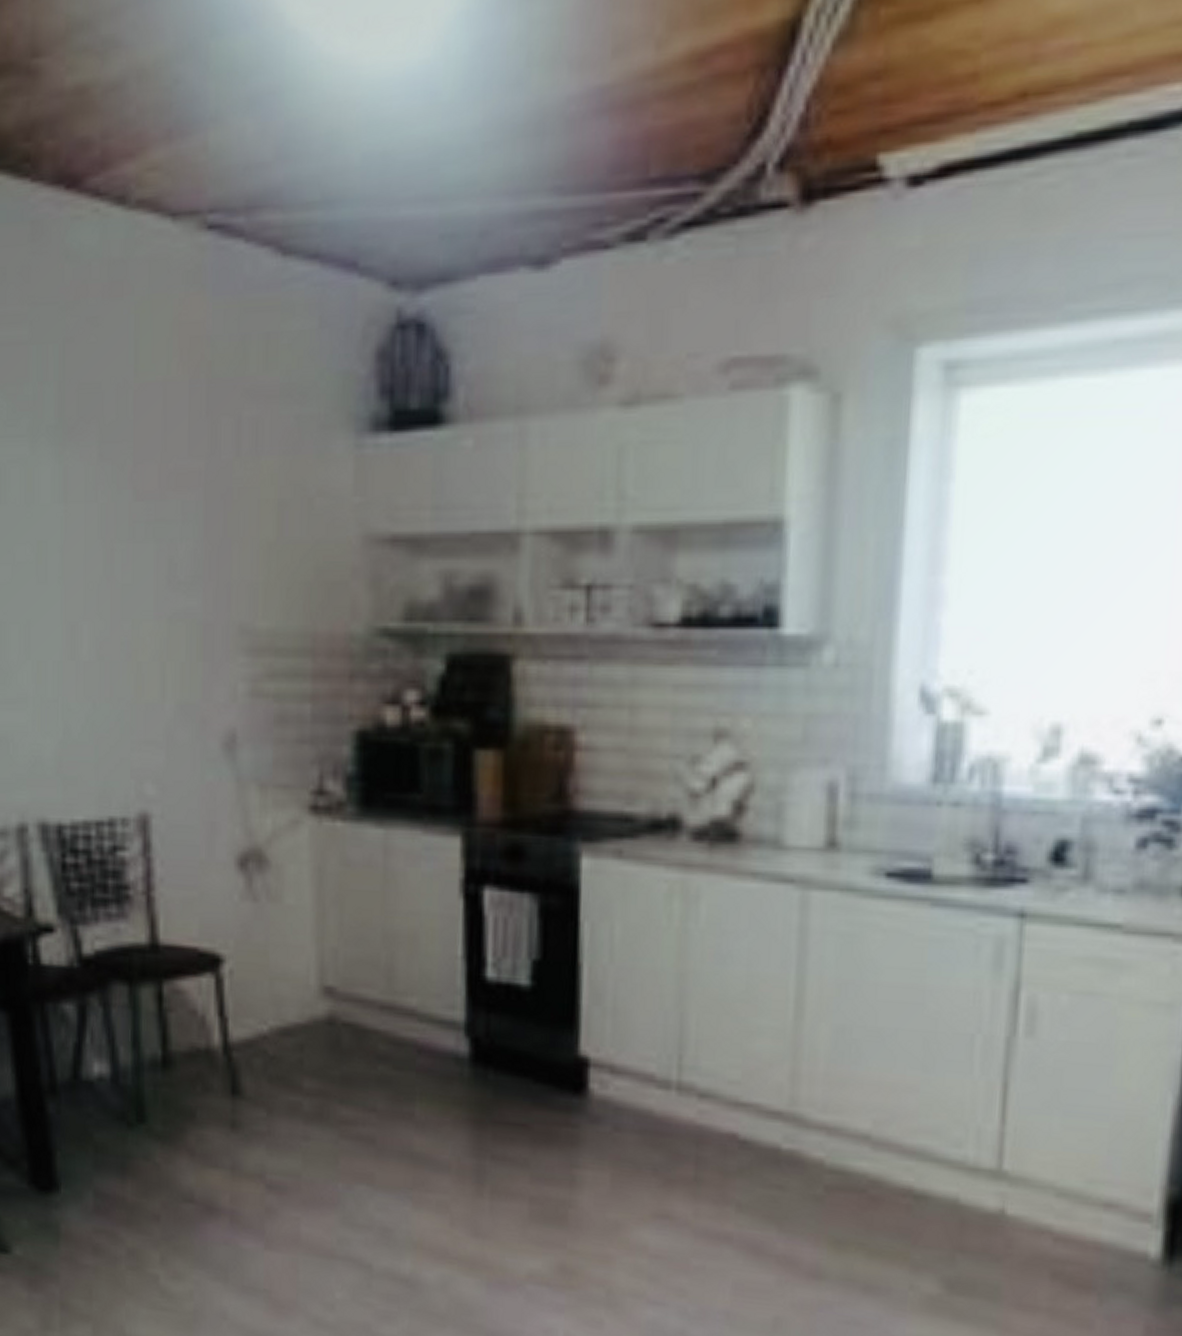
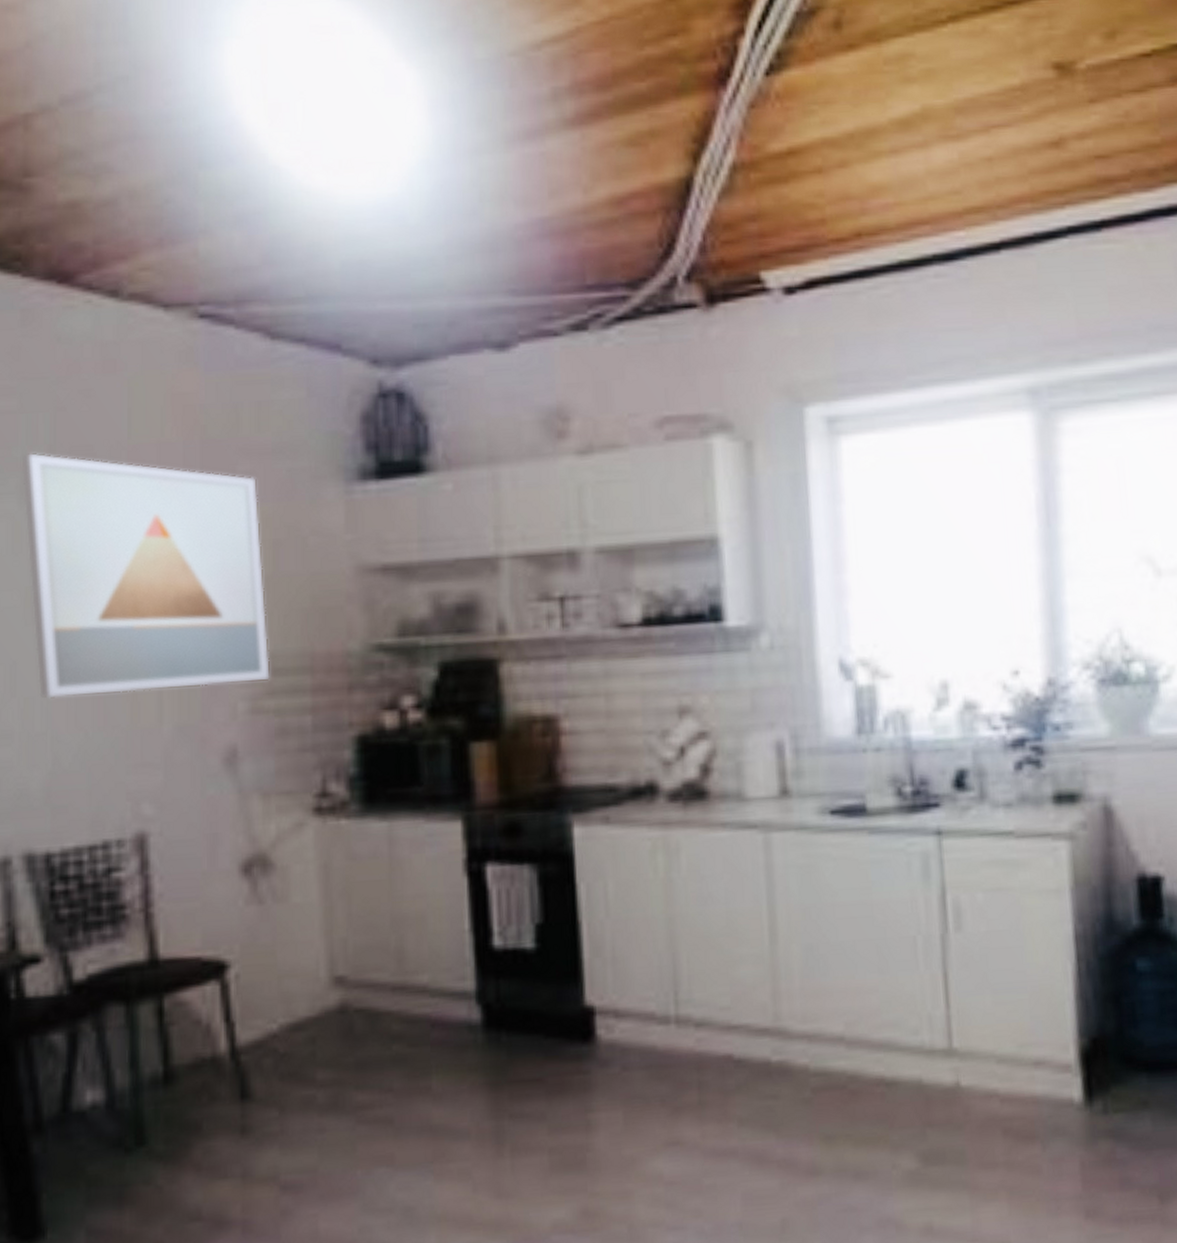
wall art: none [31,389,272,664] -> present [20,452,271,699]

